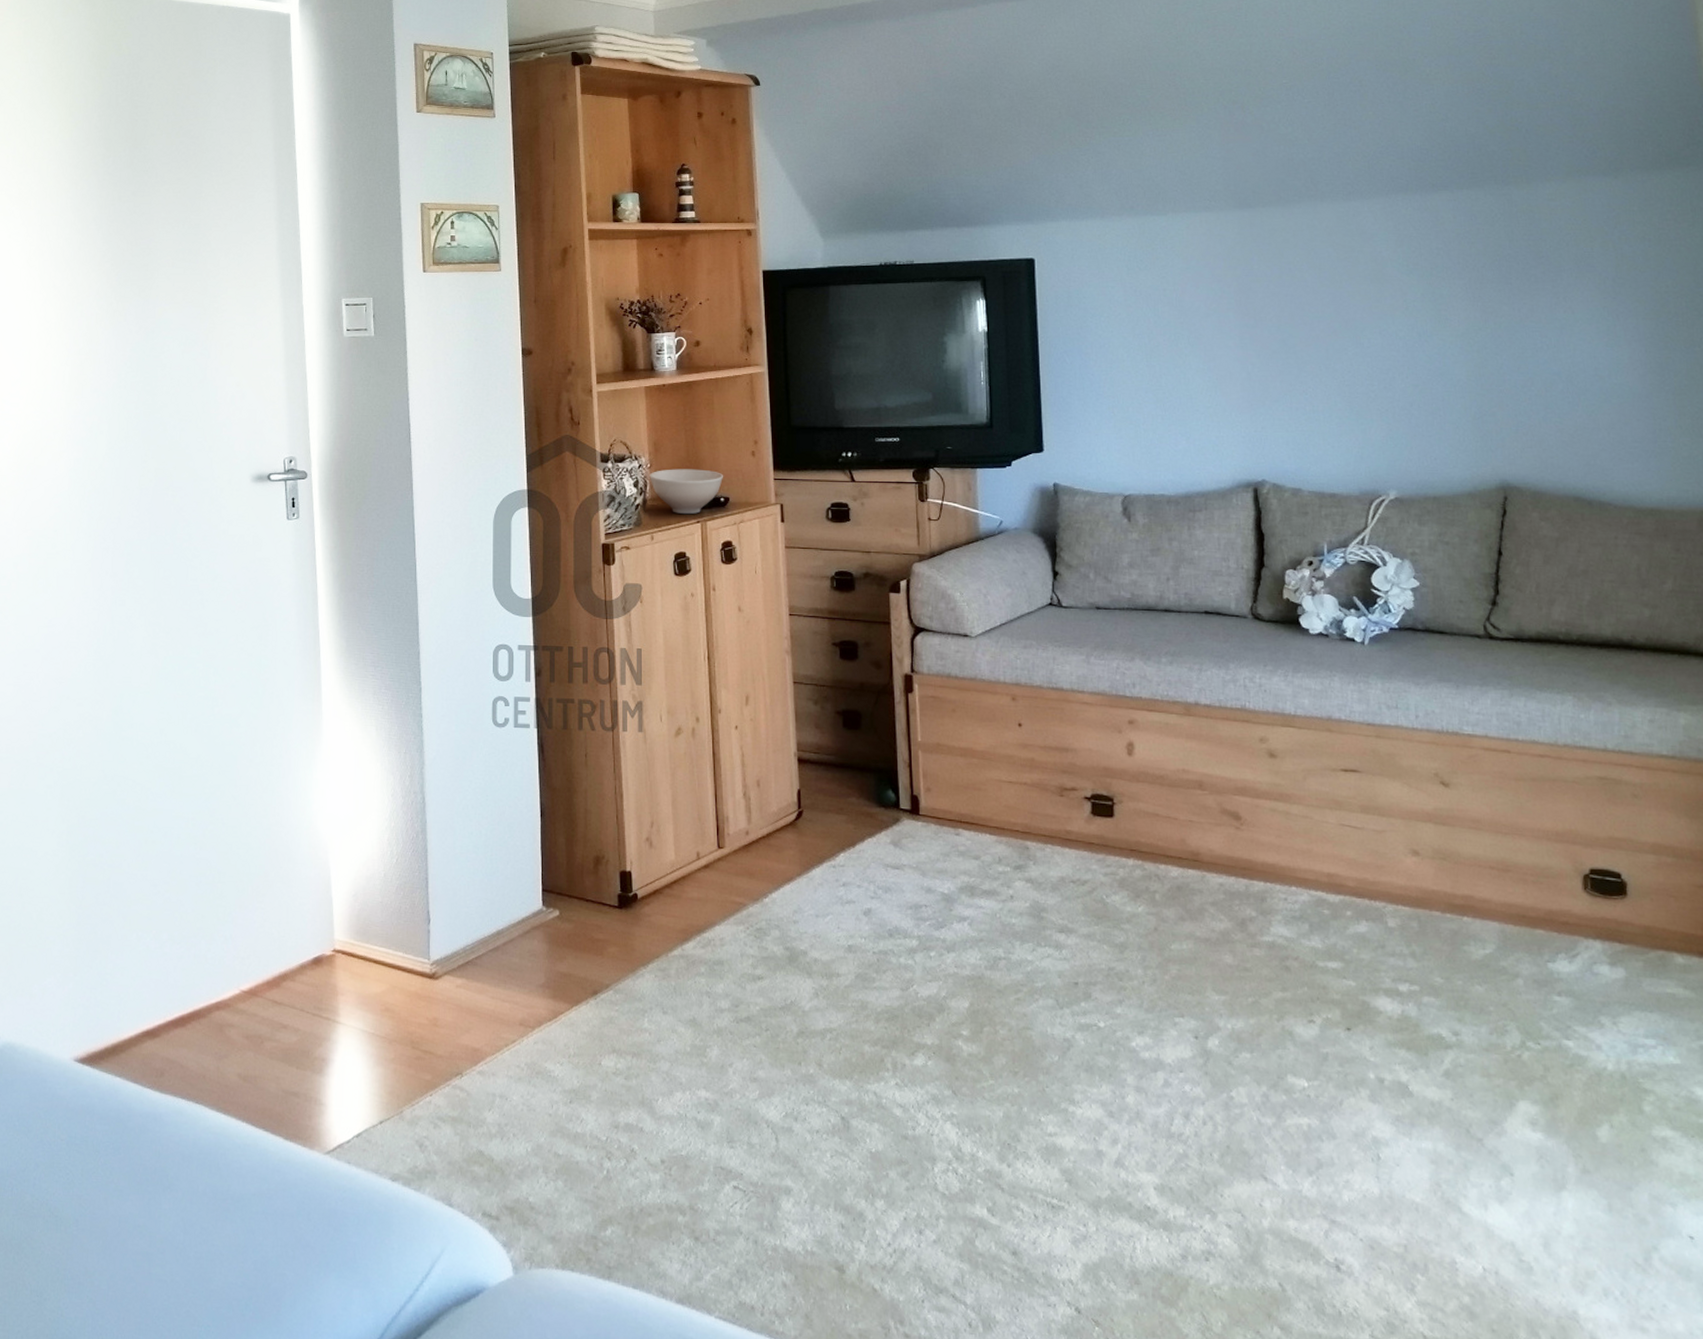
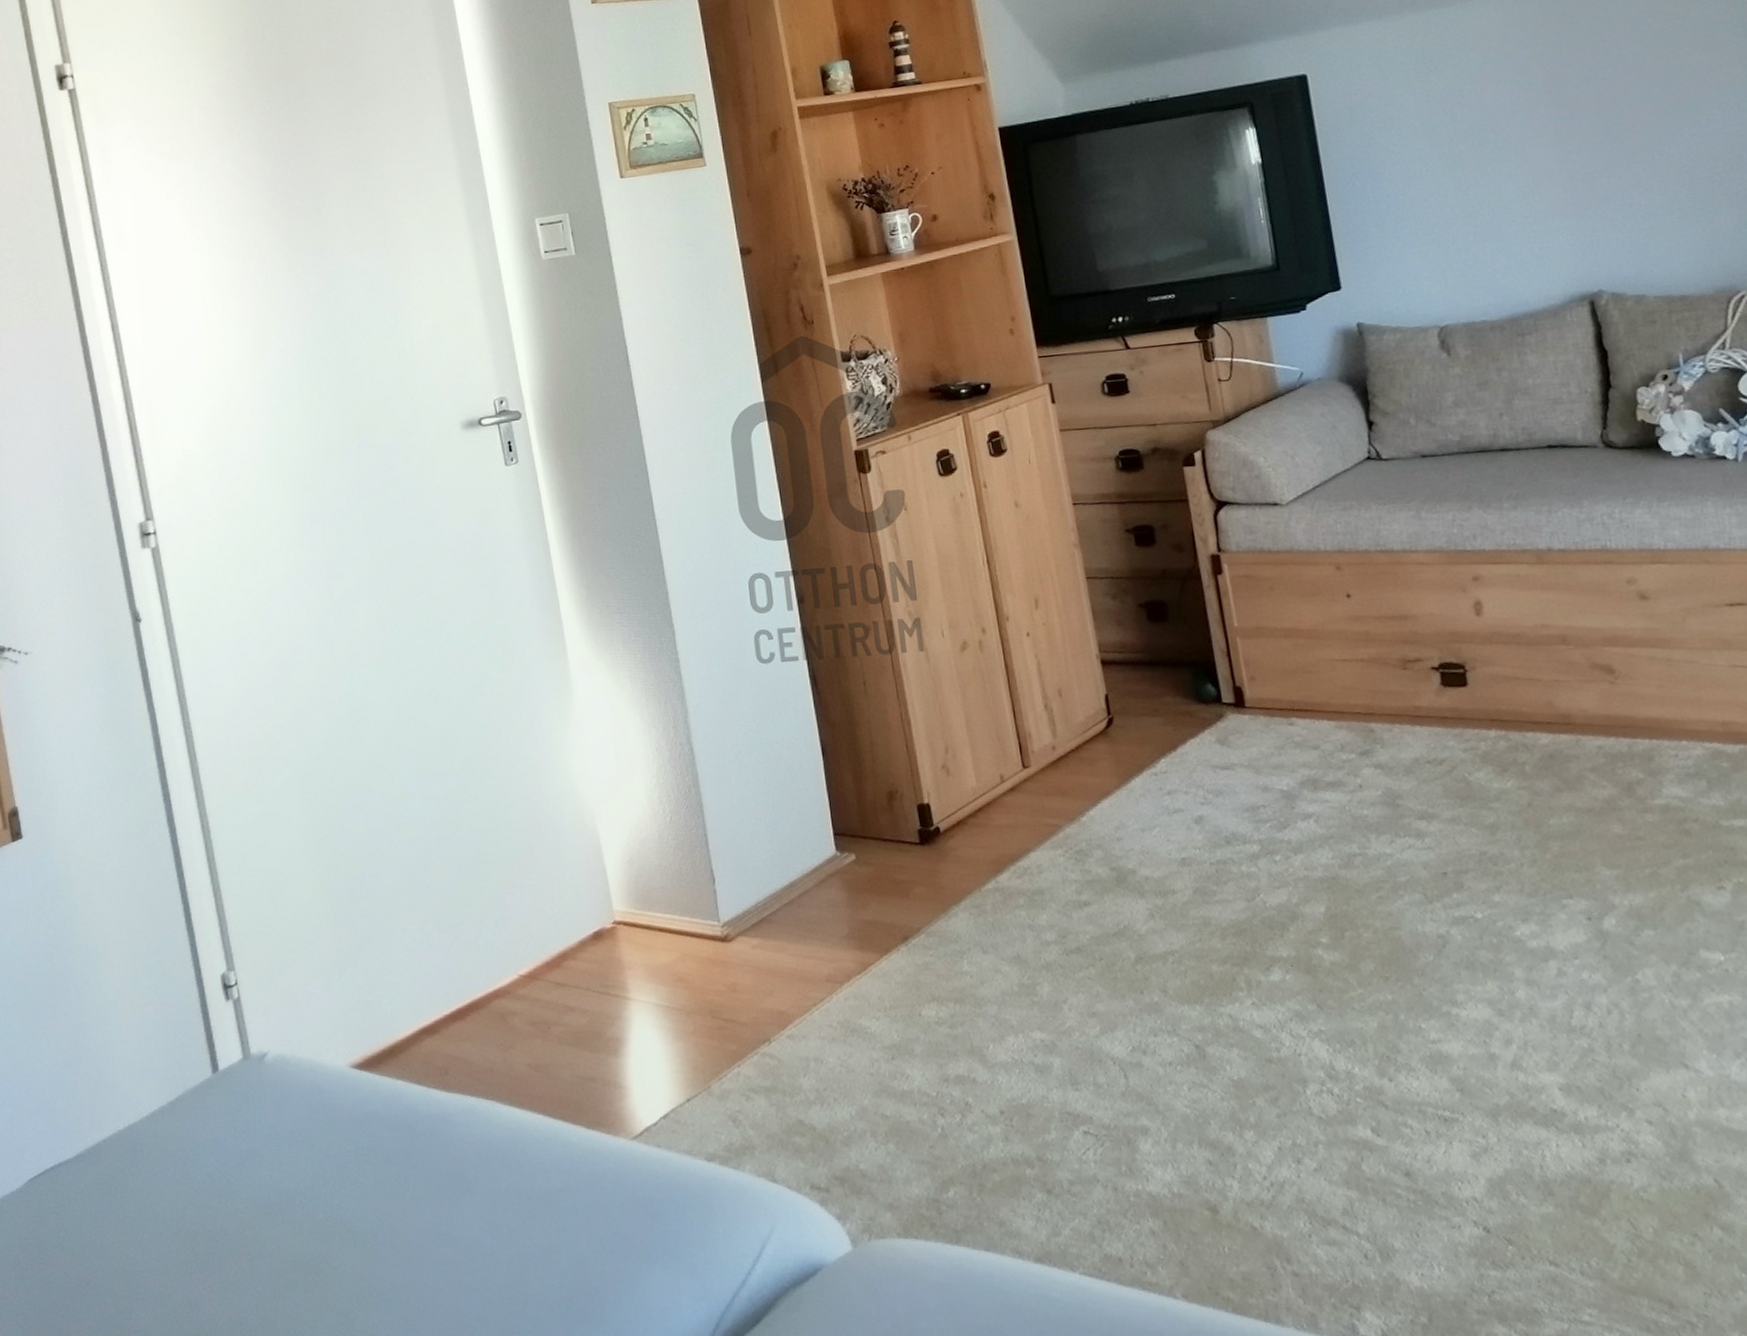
bowl: present [648,469,724,515] -> none [897,355,982,408]

